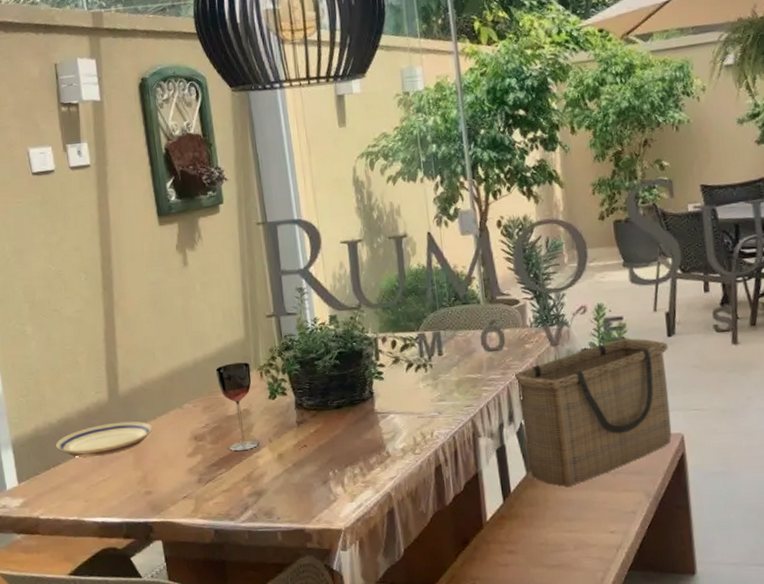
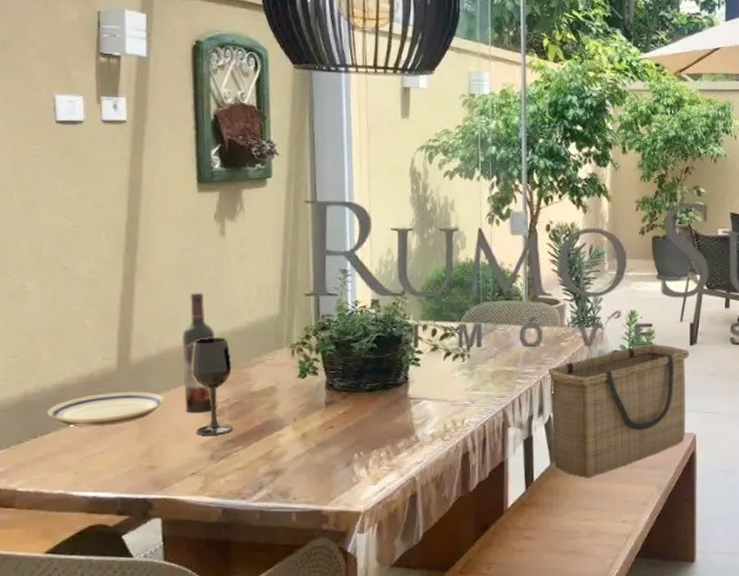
wine bottle: none [161,322,200,439] -> present [182,292,218,413]
wine glass: none [171,365,216,461] -> present [191,338,233,436]
wineglass: present [215,362,260,452] -> none [243,339,283,429]

